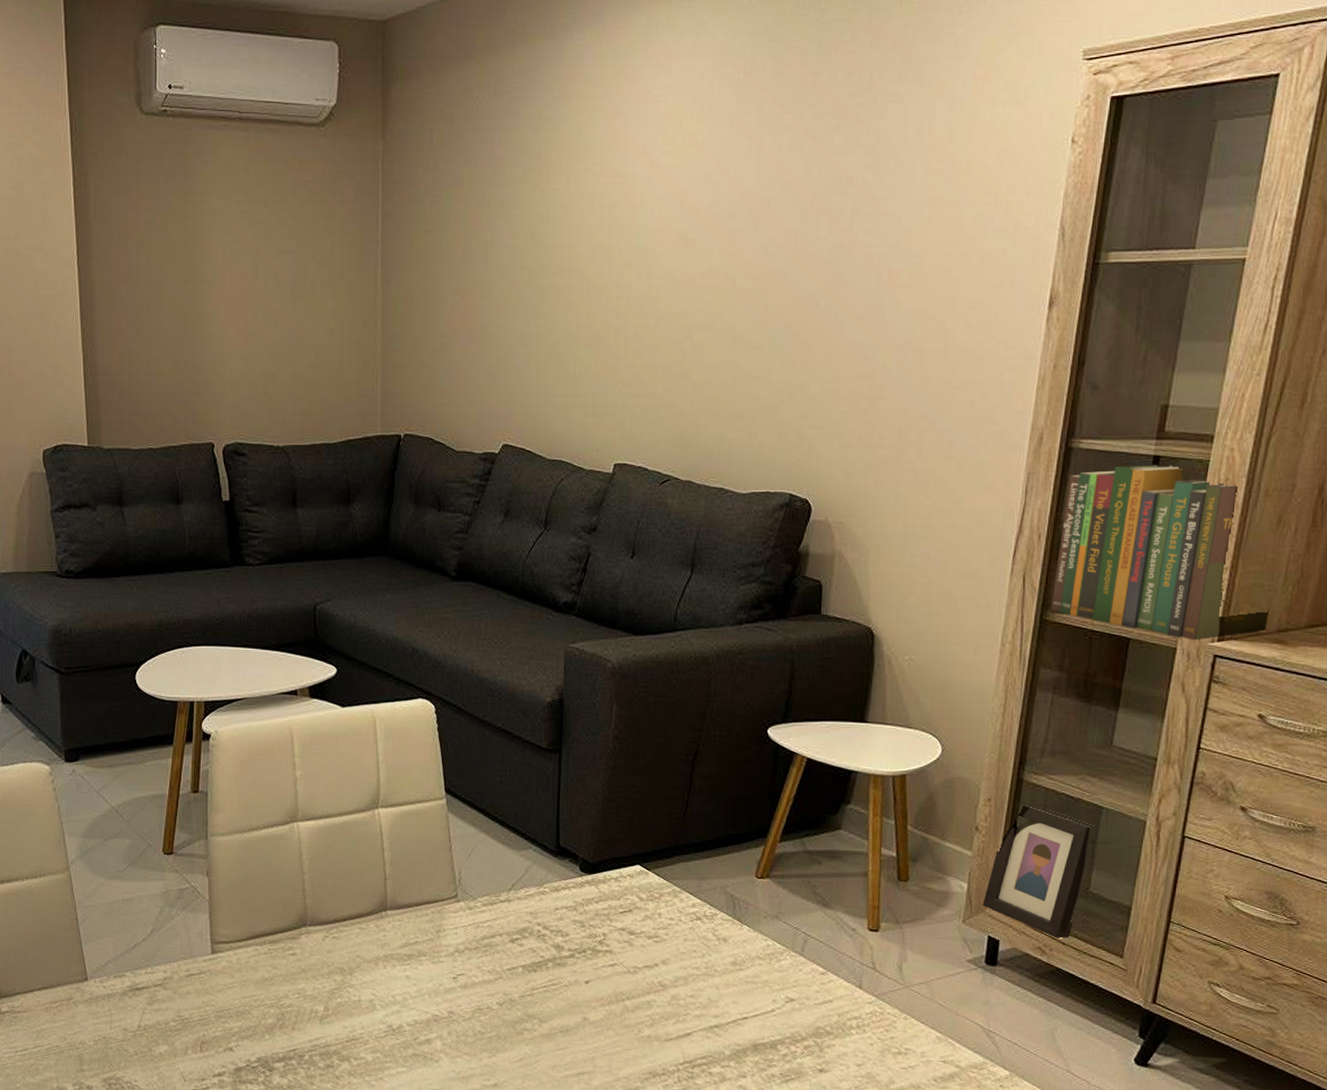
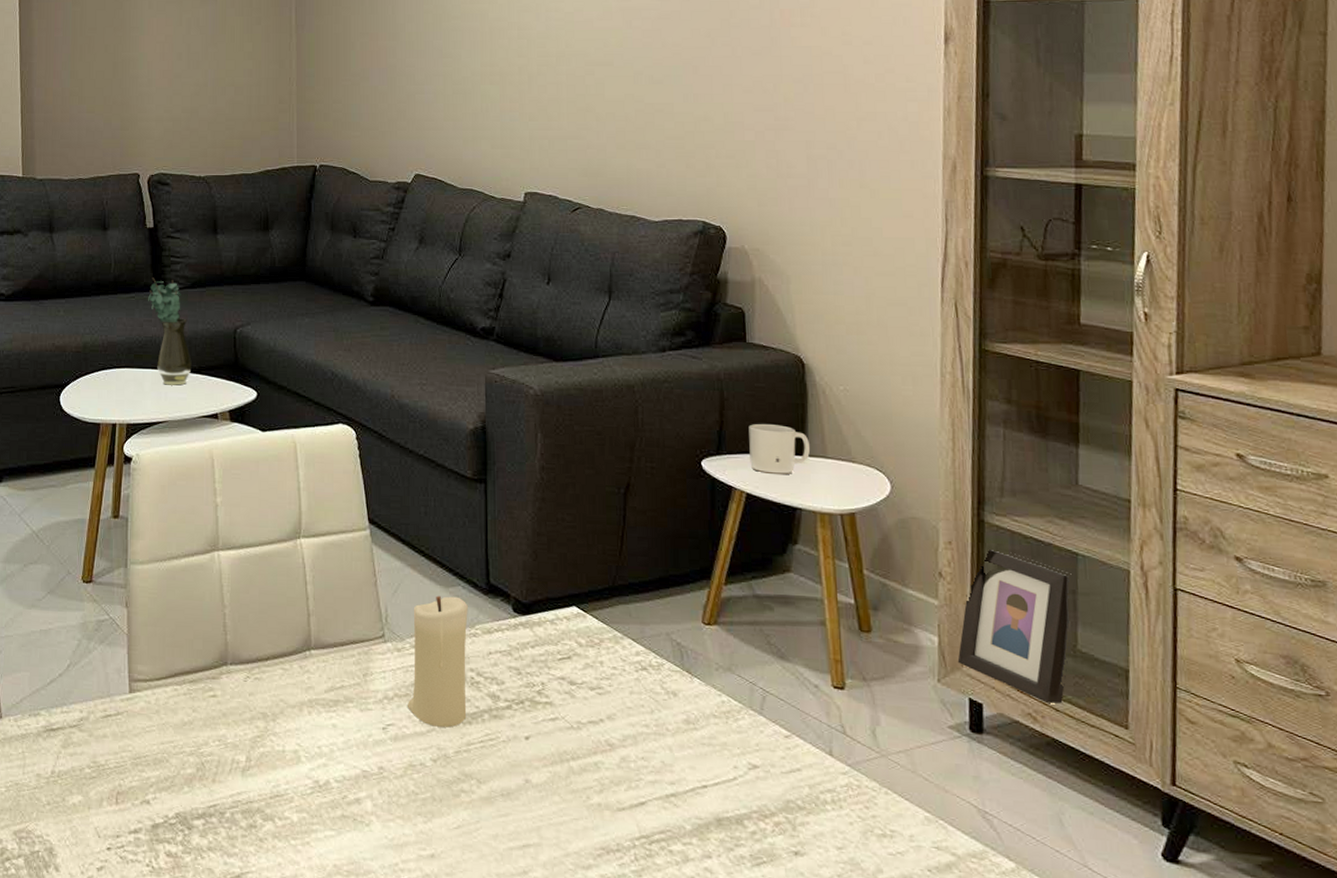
vase: none [225,553,271,663] -> present [148,278,192,386]
candle: none [477,858,538,975] -> present [408,595,468,728]
mug: none [813,692,872,741] -> present [749,423,811,475]
books: present [1050,463,1270,641] -> none [988,191,1229,373]

